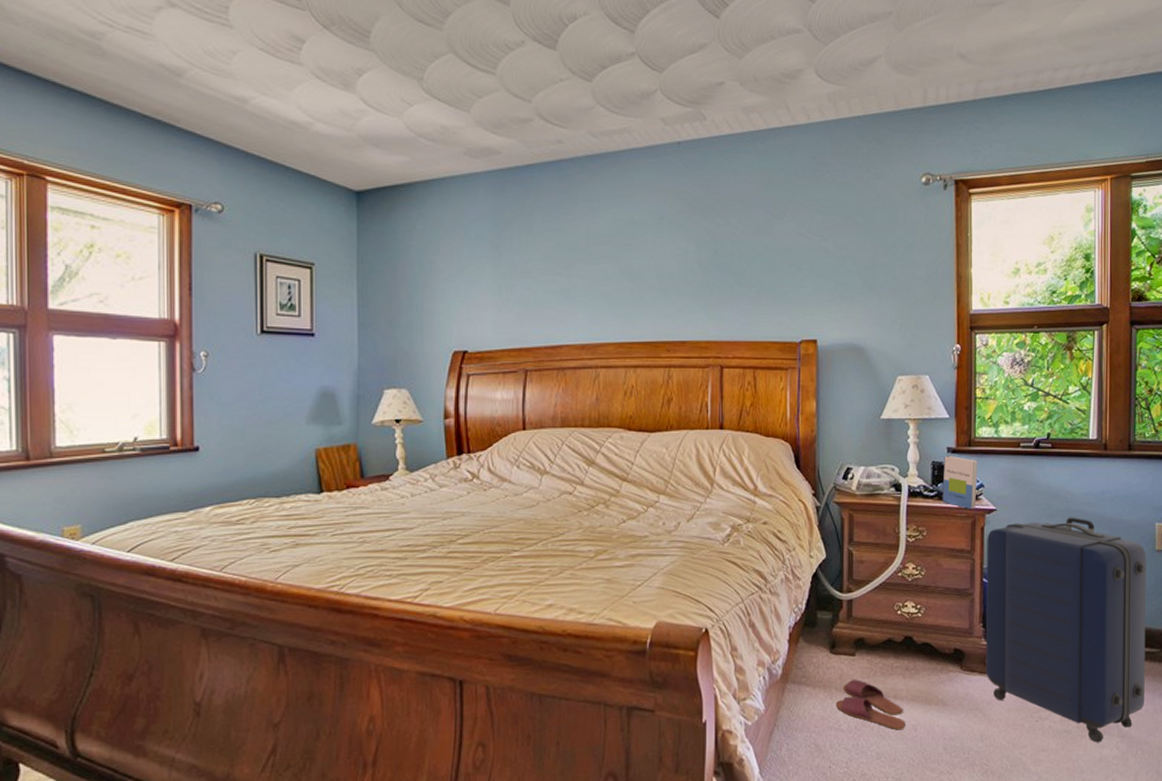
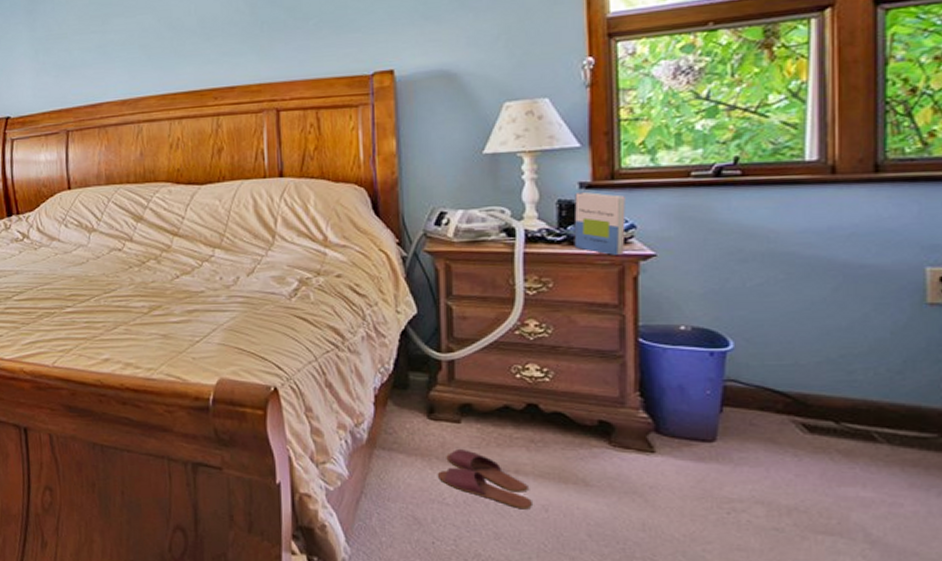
suitcase: present [986,517,1147,743] -> none [643,262,912,547]

